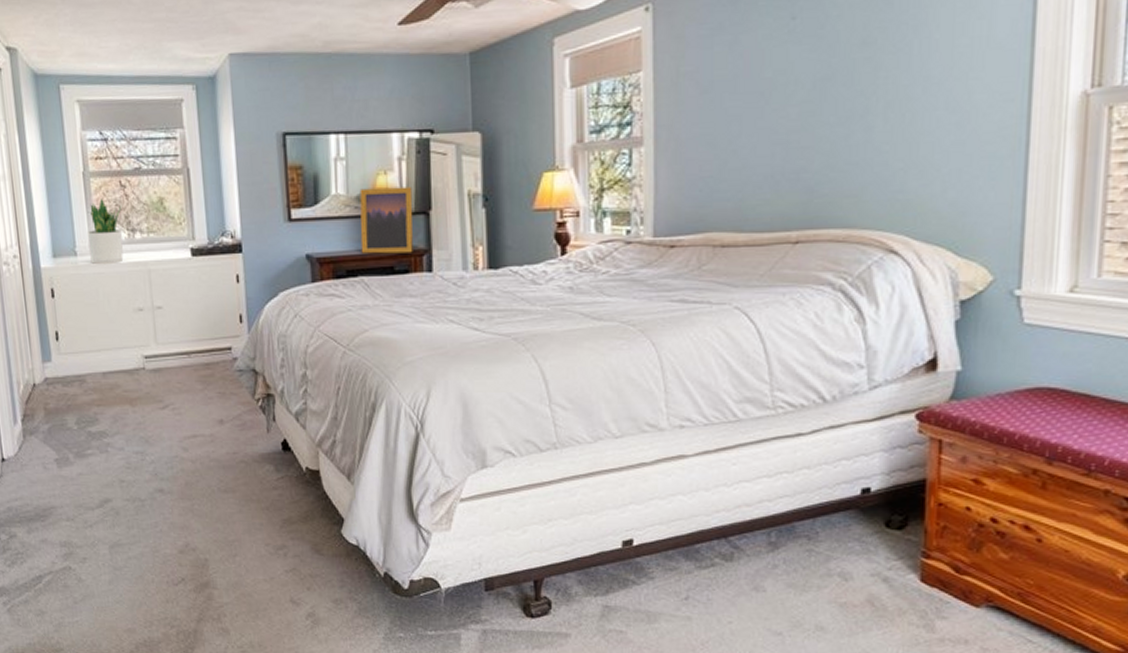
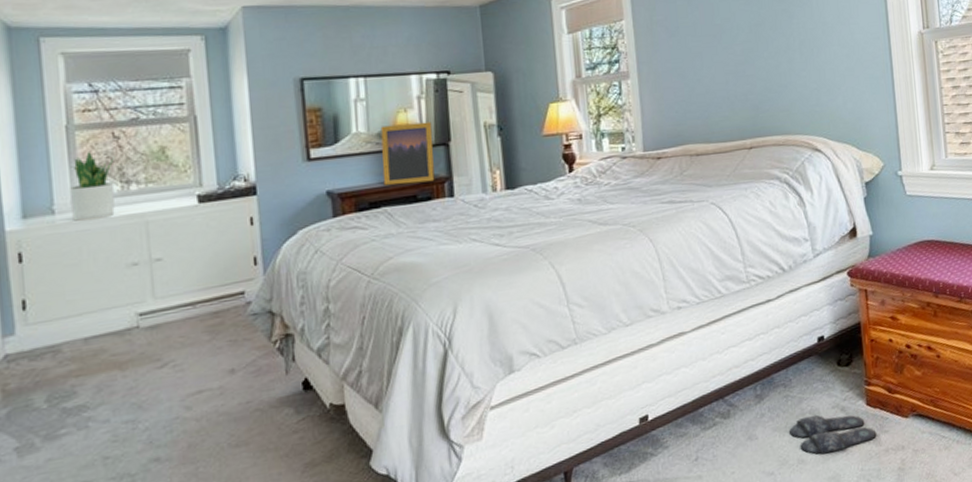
slippers: none [809,578,930,627] -> present [789,415,877,455]

